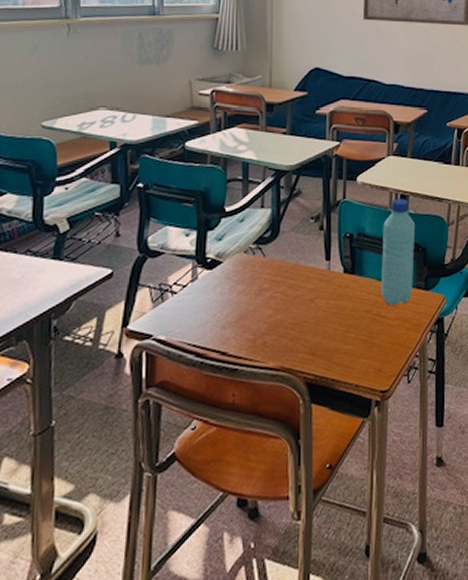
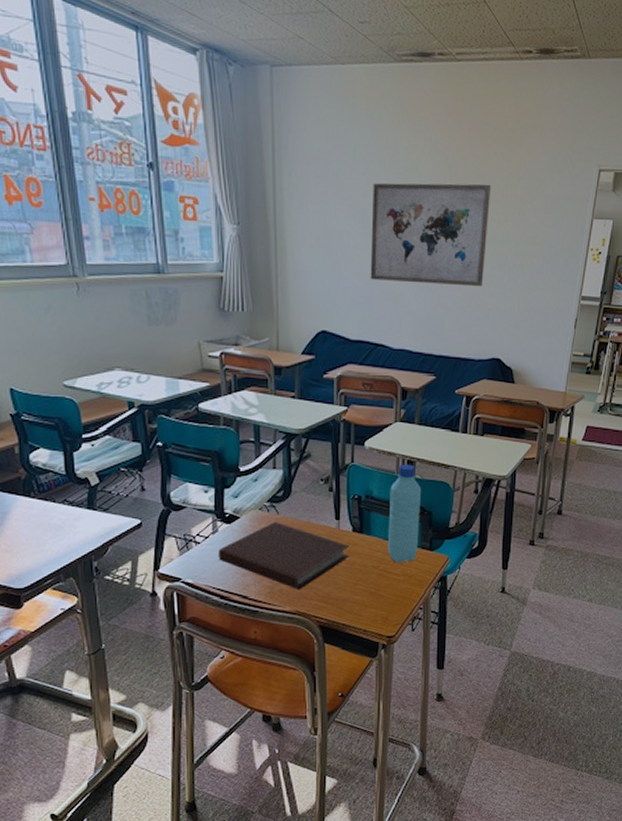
notebook: none [196,266,340,343] -> present [218,522,349,590]

